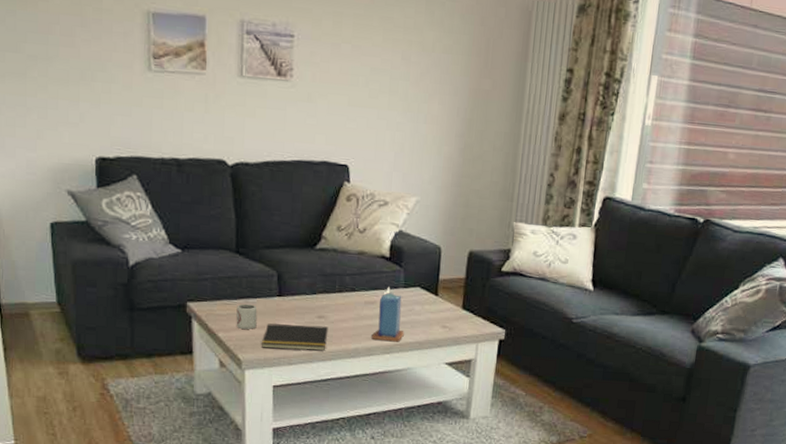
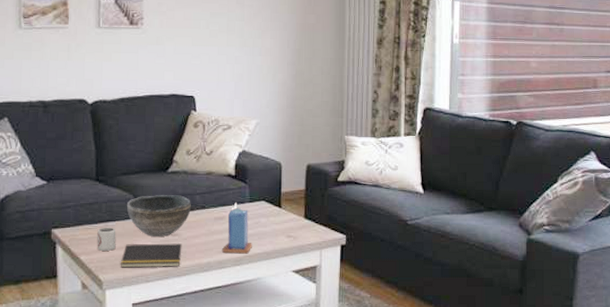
bowl: none [269,273,340,318] -> present [126,195,191,236]

